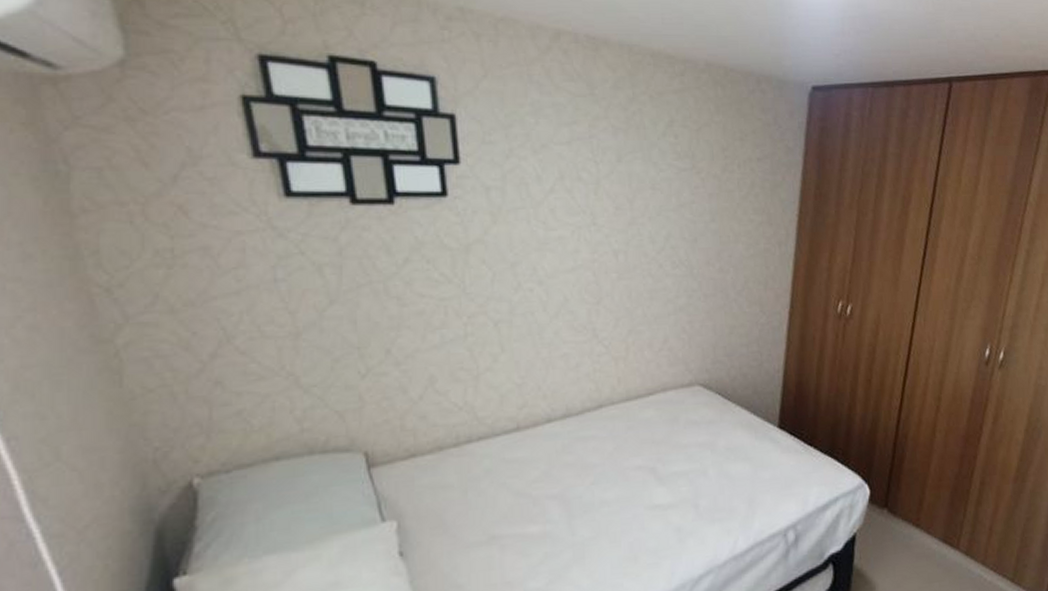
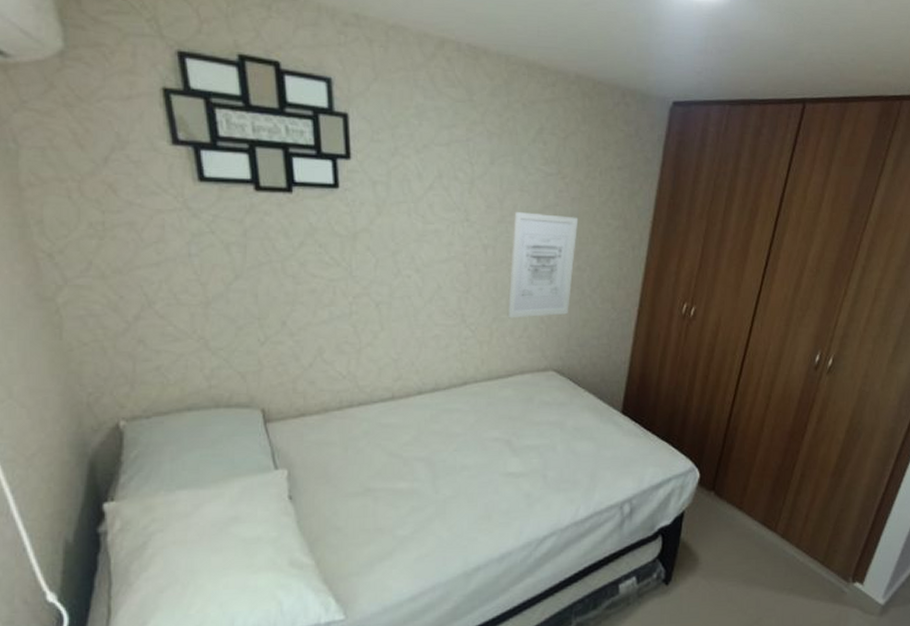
wall art: none [643,211,718,330] -> present [507,211,579,318]

